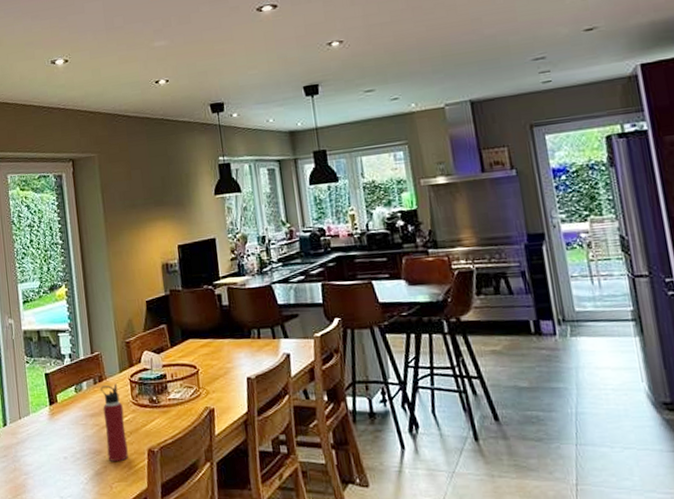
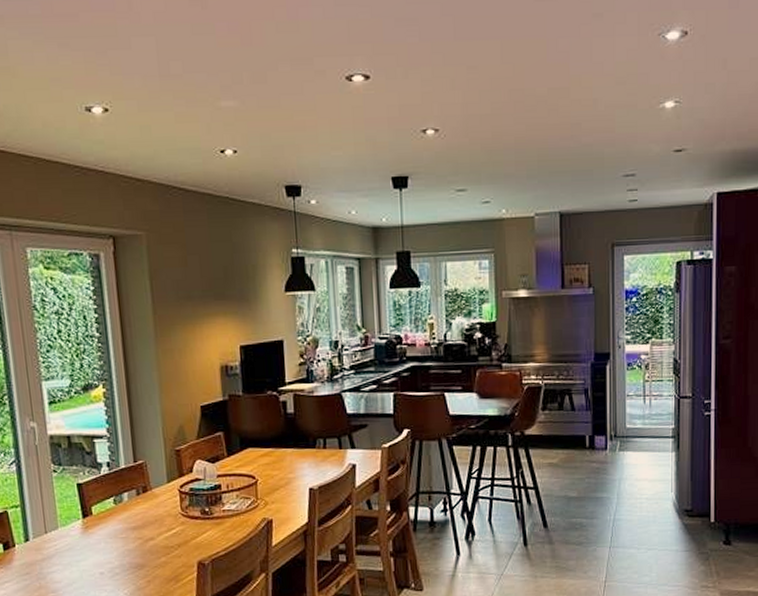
water bottle: present [100,384,128,462] -> none [144,495,175,576]

